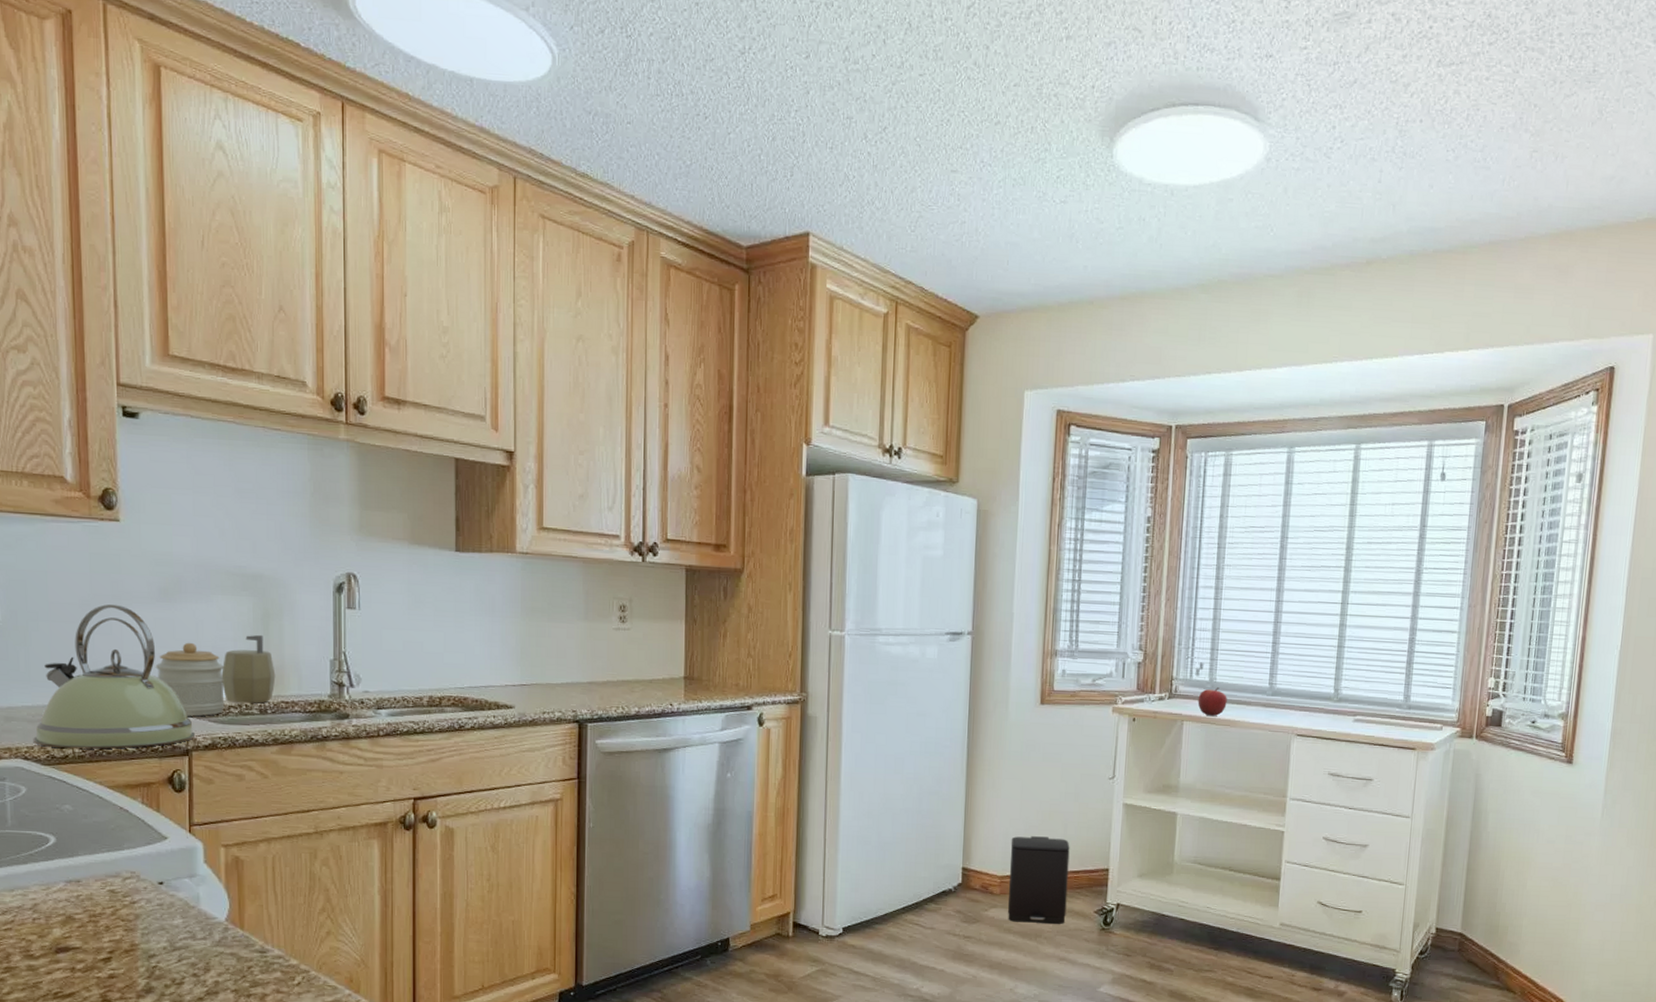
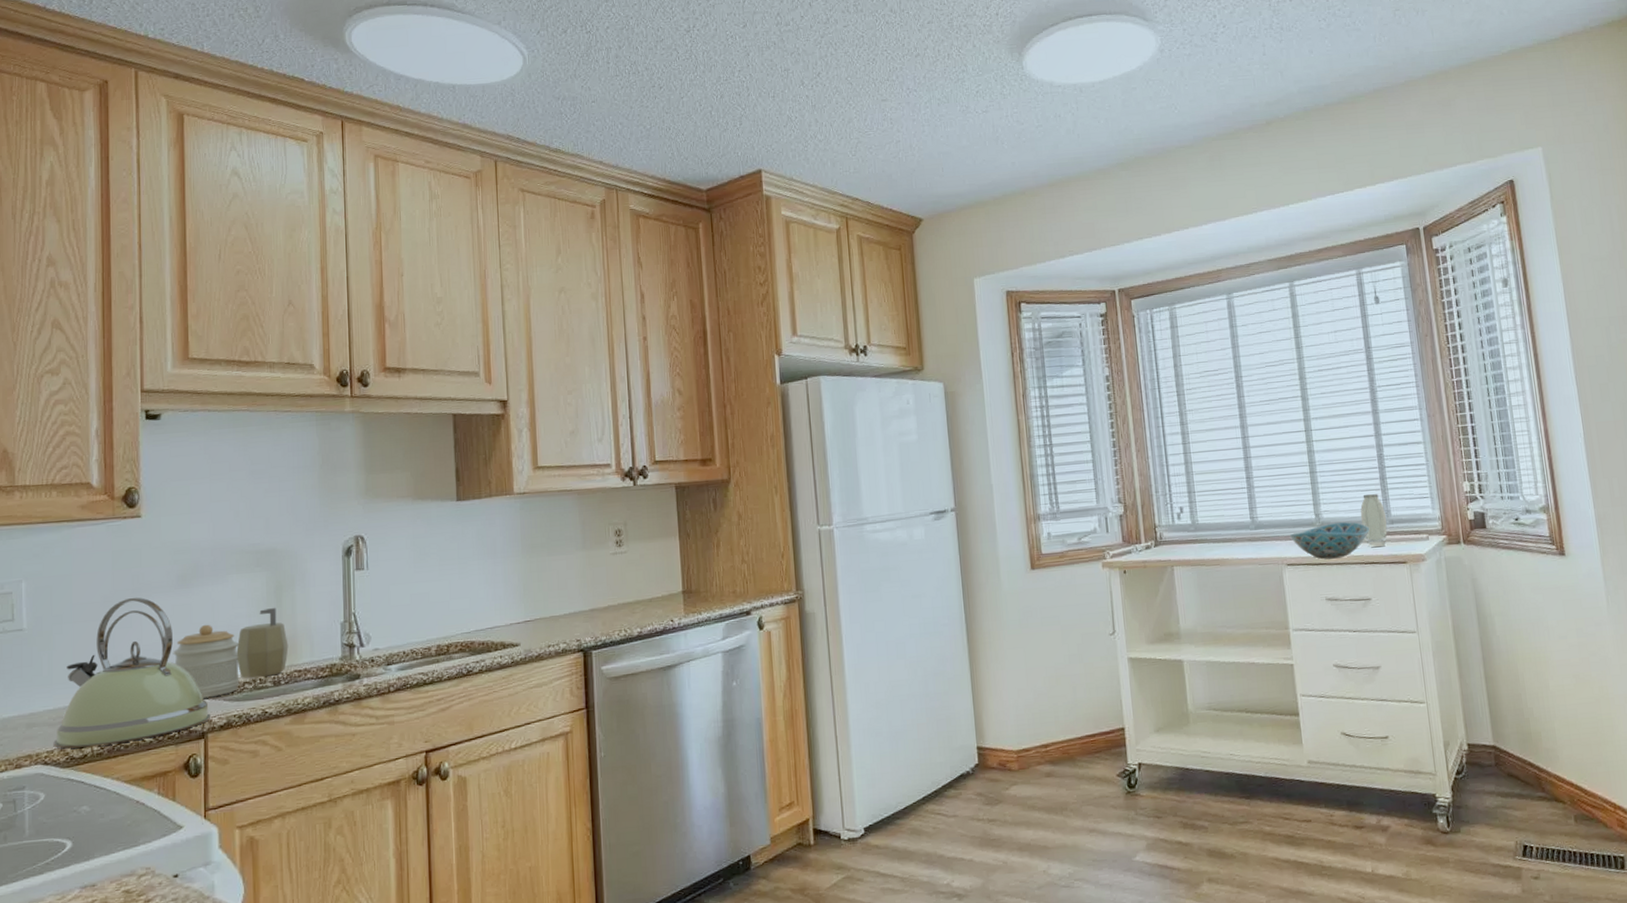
pedal bin: present [1008,836,1070,924] -> none [1022,703,1089,798]
fruit: present [1197,688,1227,717] -> none [1183,529,1213,559]
bowl: none [1304,700,1385,736] -> present [1289,522,1369,560]
vase: none [1378,677,1405,731] -> present [1360,494,1387,548]

